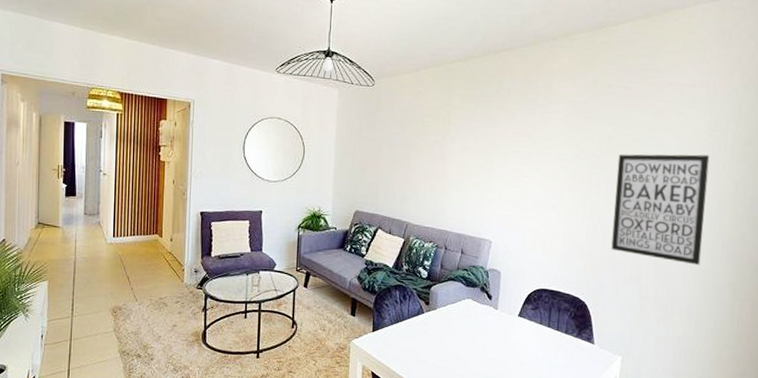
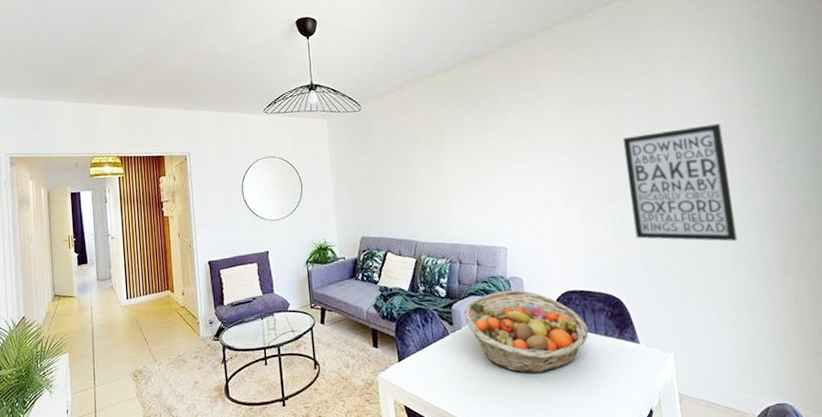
fruit basket: none [440,280,552,359] -> present [463,290,589,374]

